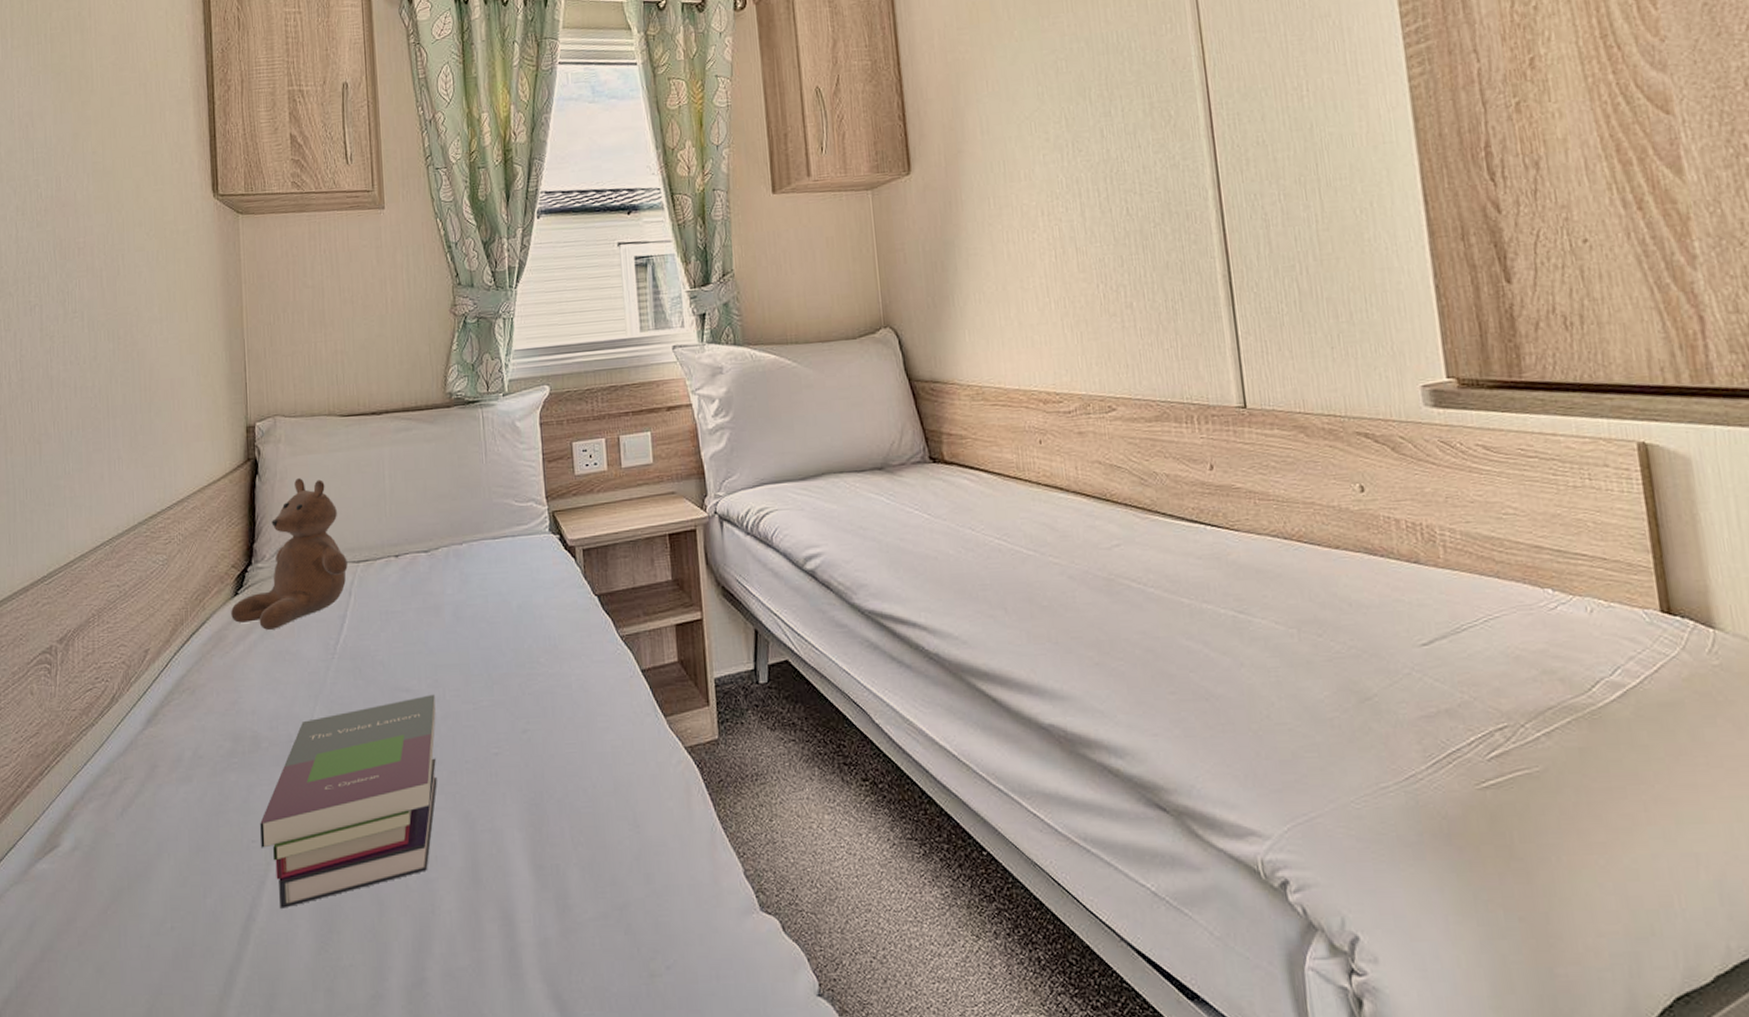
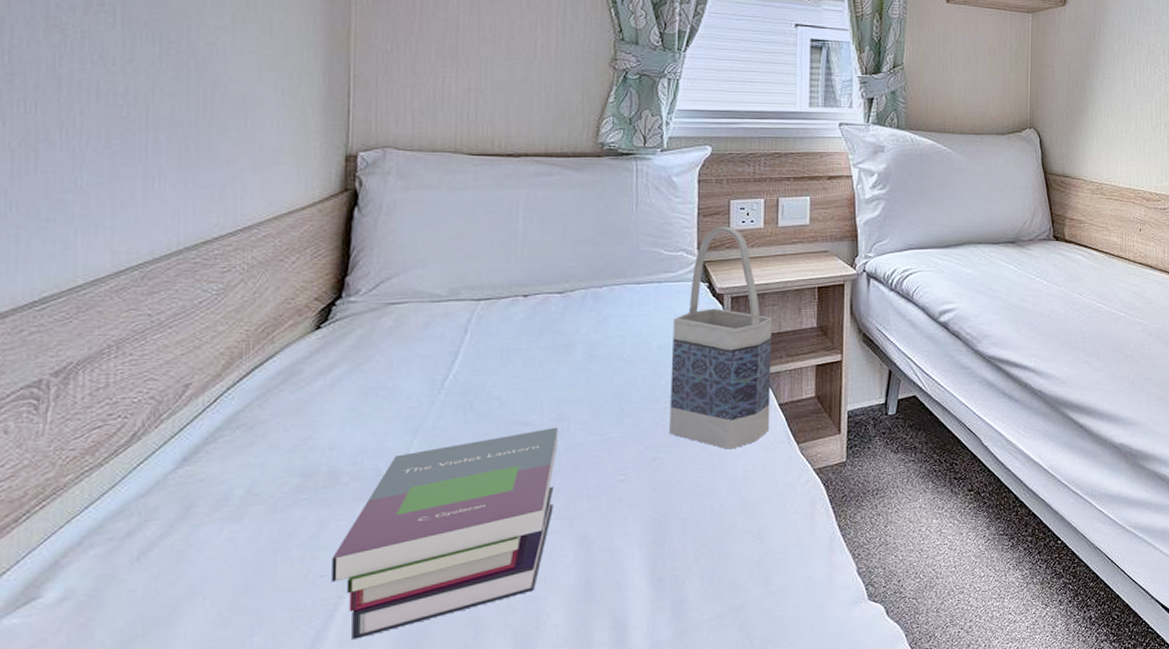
teddy bear: present [231,478,348,631] -> none [310,213,465,366]
bag: none [530,471,635,722] -> present [670,226,772,450]

